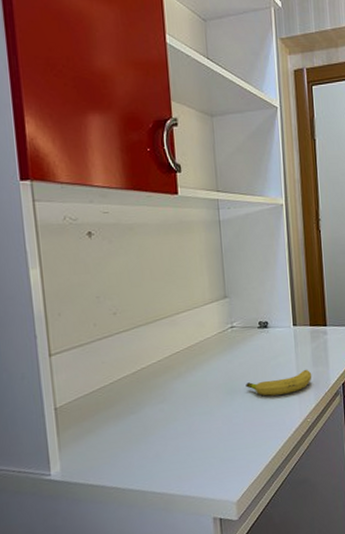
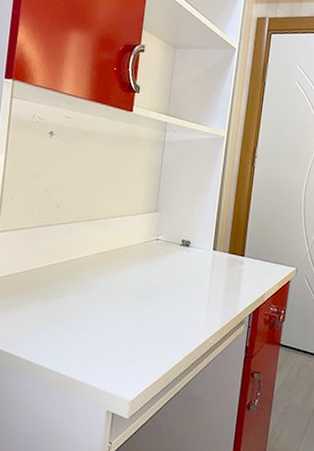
fruit: present [246,369,312,396] -> none [159,292,222,312]

